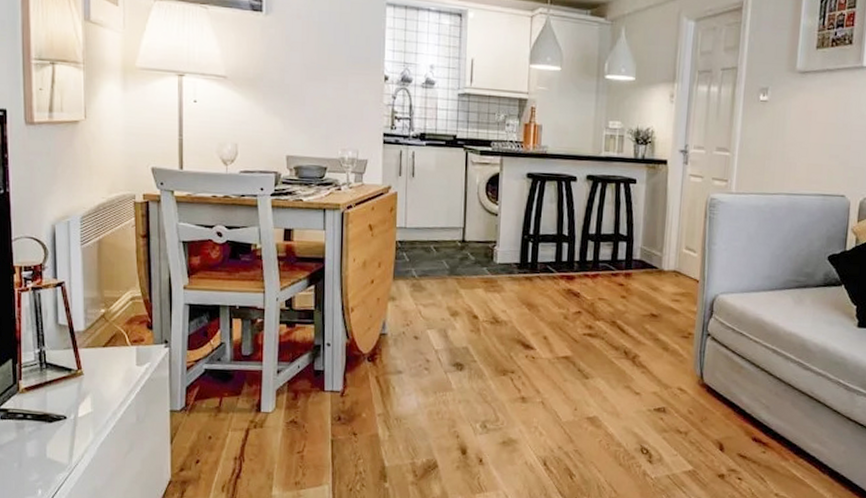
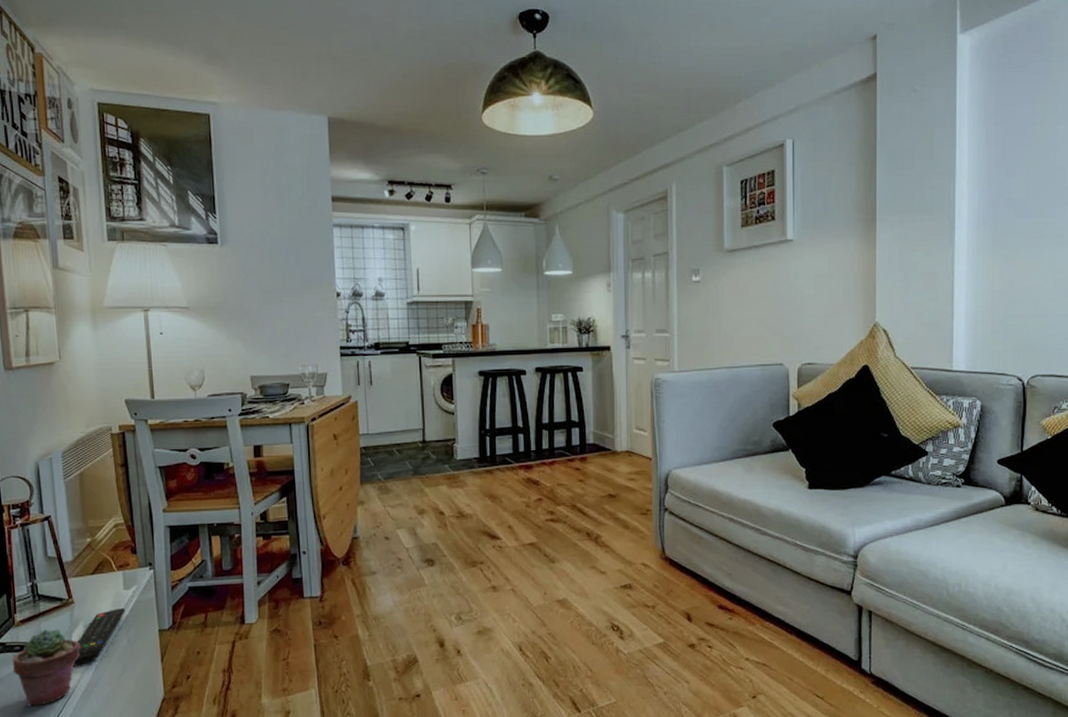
potted succulent: none [15,399,86,478] -> present [13,629,80,707]
remote control: none [78,384,137,440] -> present [73,607,126,666]

